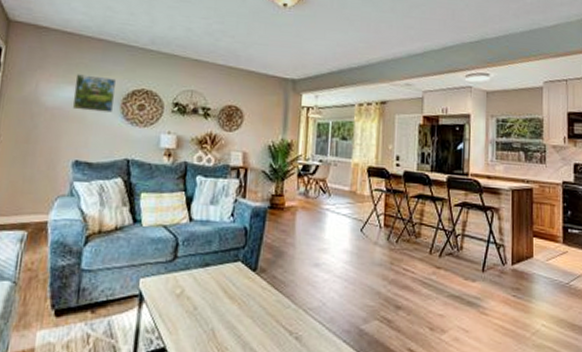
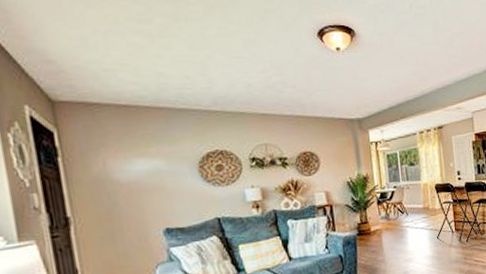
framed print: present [72,74,117,113] -> none [143,144,192,181]

